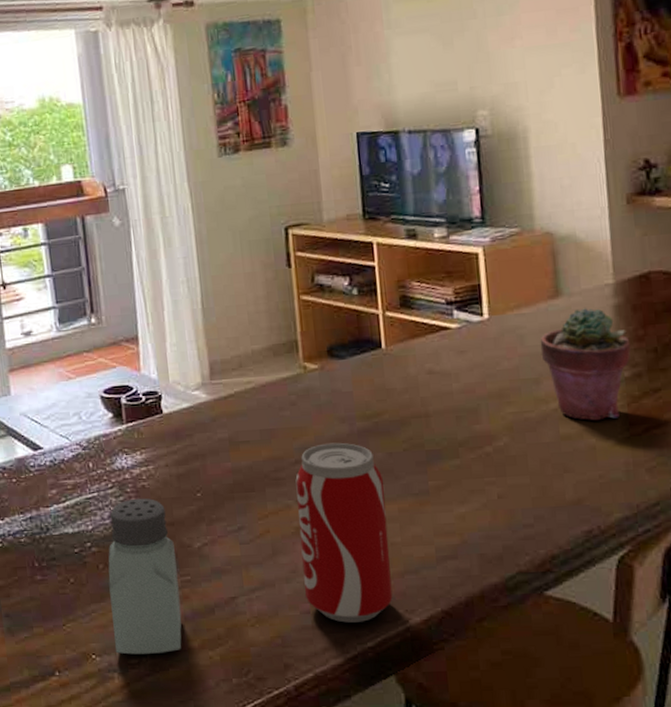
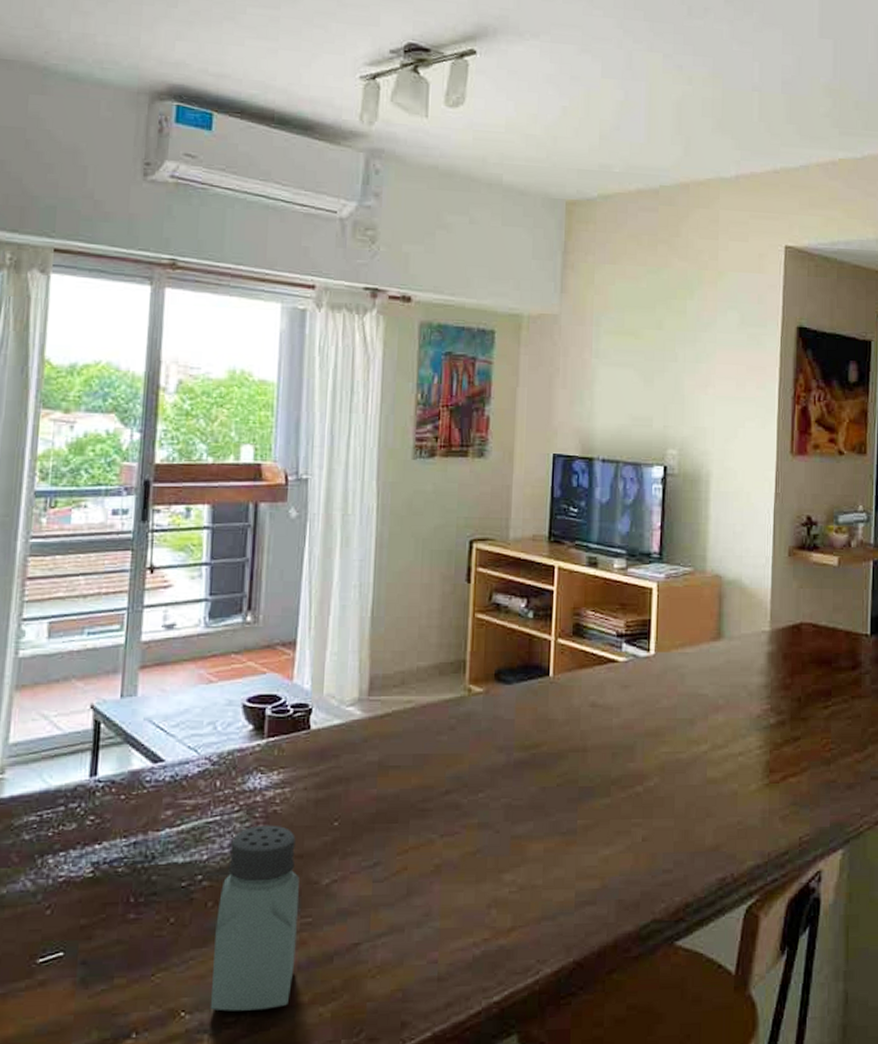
beverage can: present [295,442,393,623] -> none [436,773,534,974]
potted succulent: present [540,308,631,421] -> none [698,653,778,766]

